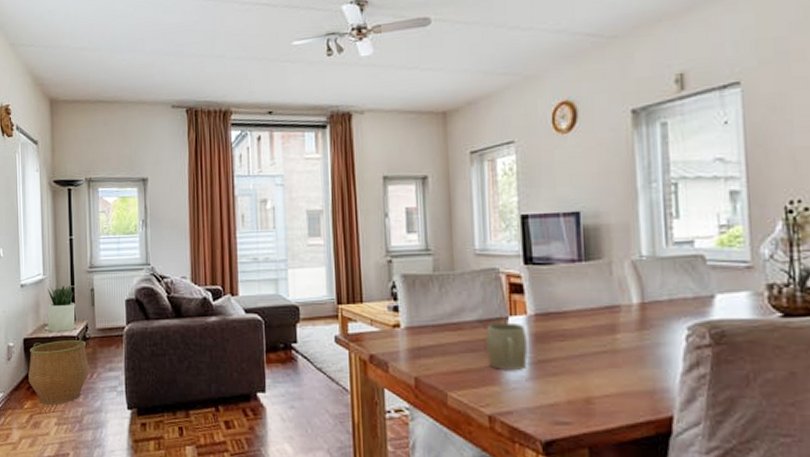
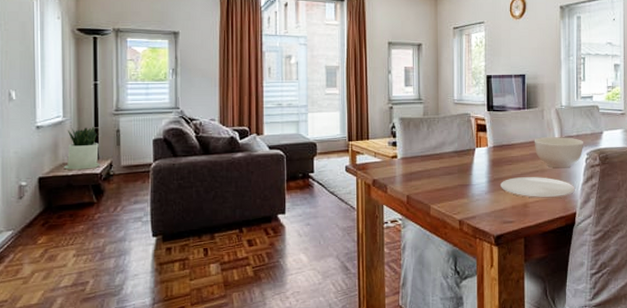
basket: present [28,340,90,405] -> none [44,177,113,239]
mug: present [486,322,528,370] -> none [460,152,488,187]
plate: none [548,359,670,394] -> present [501,177,575,199]
bowl: none [597,302,681,349] -> present [534,137,583,168]

